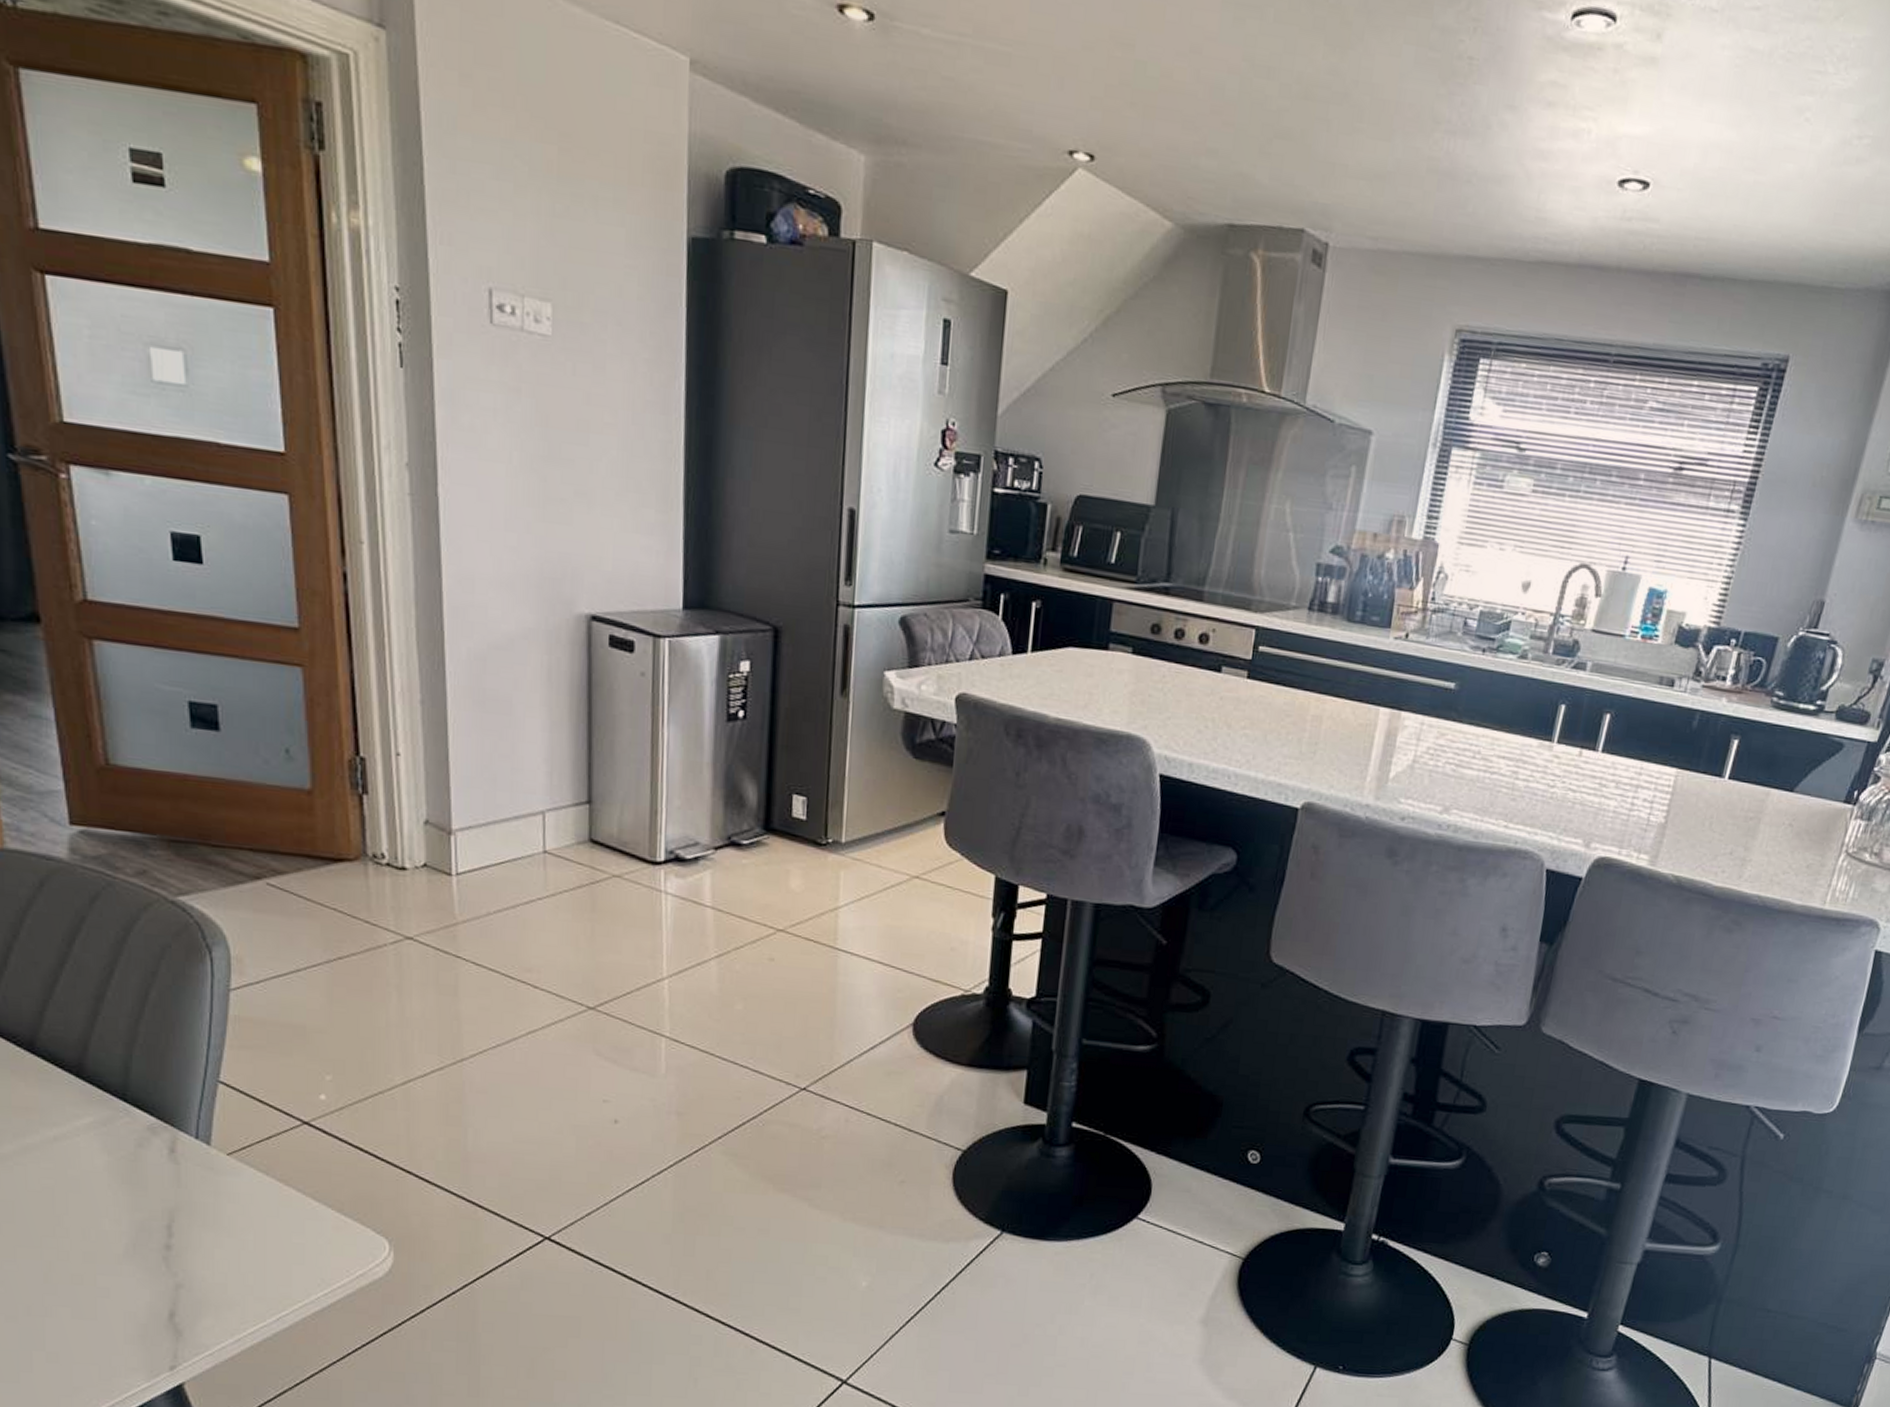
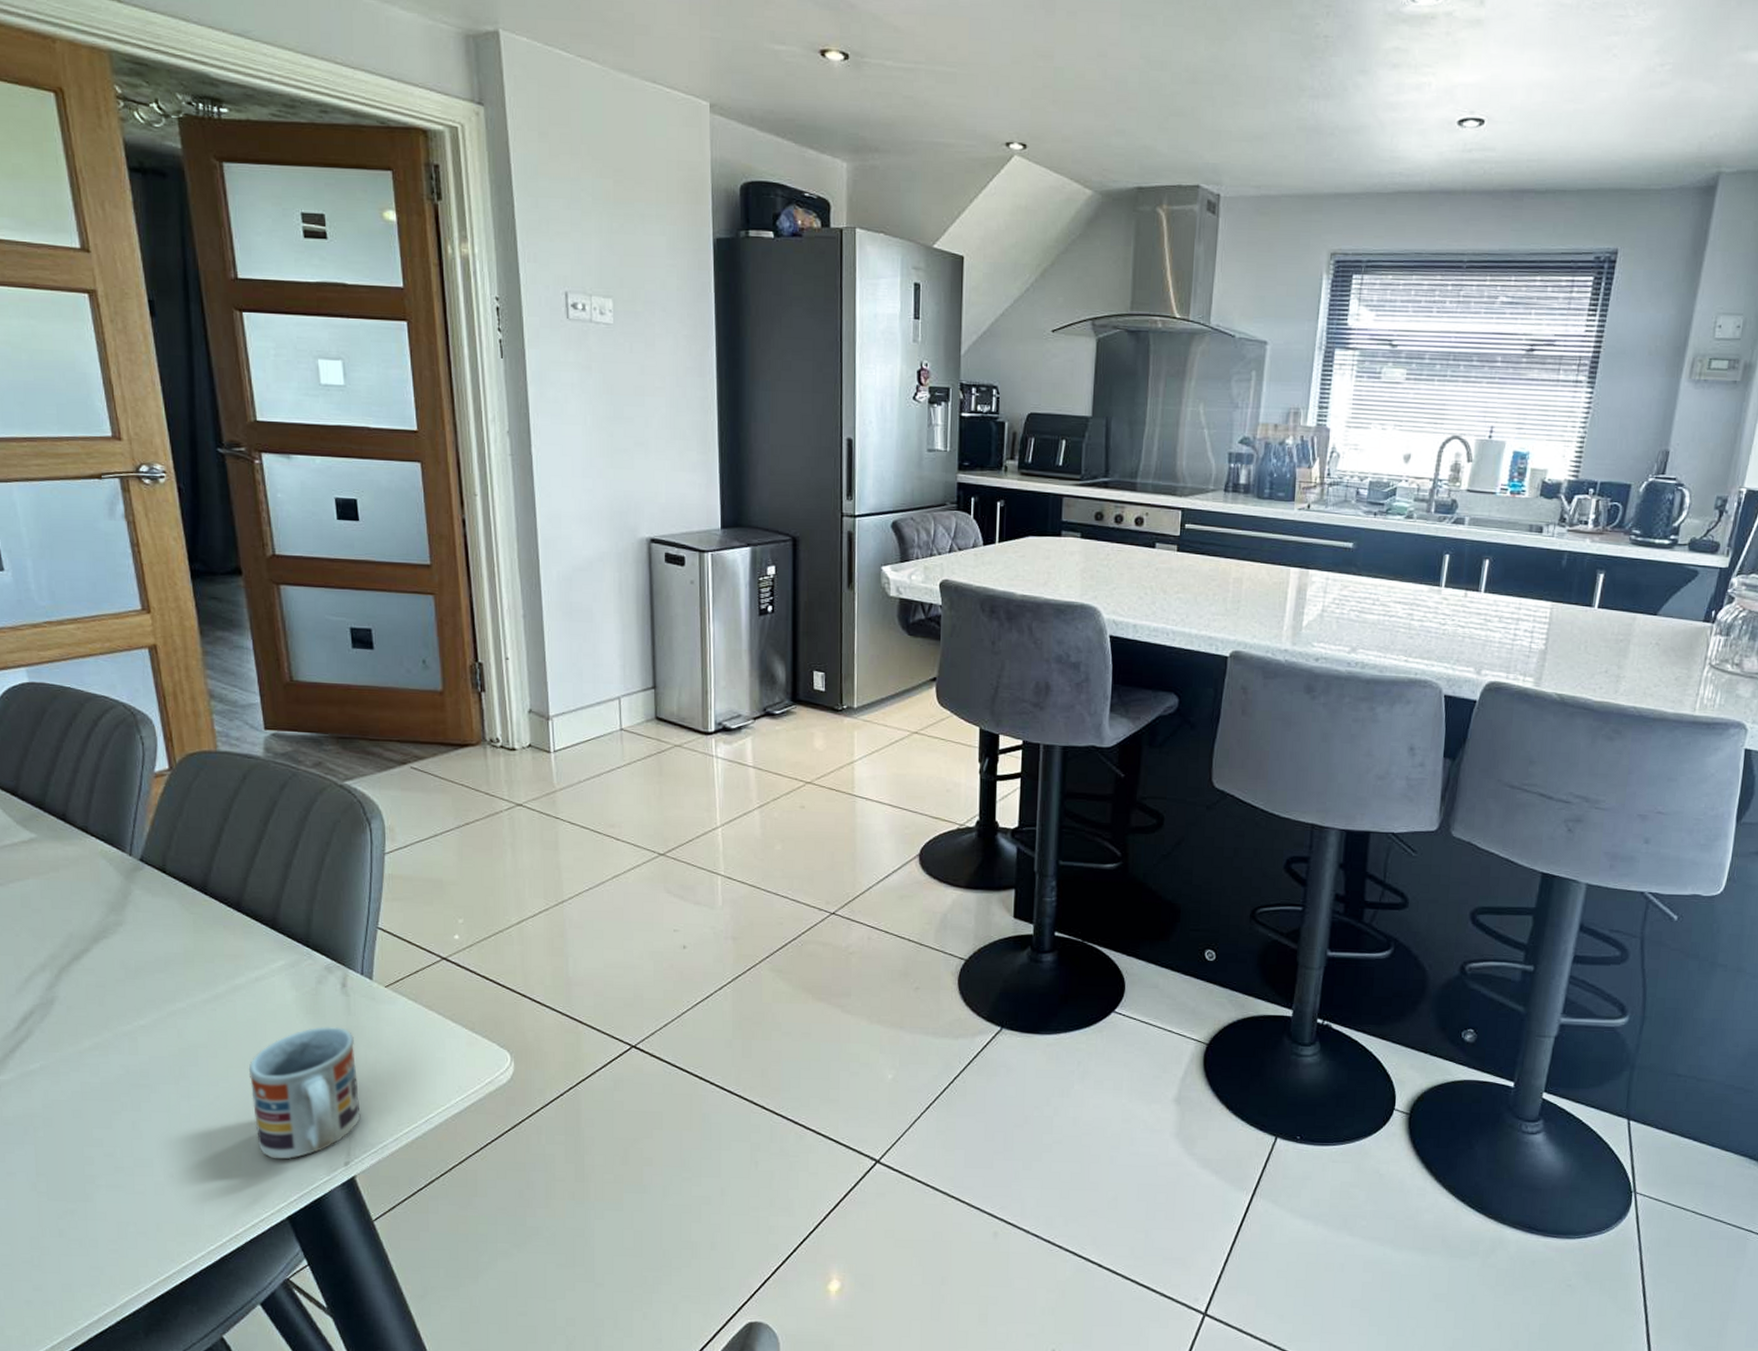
cup: none [43,1199,192,1361] -> present [248,1026,361,1160]

